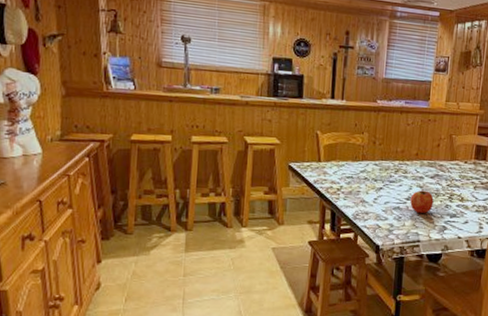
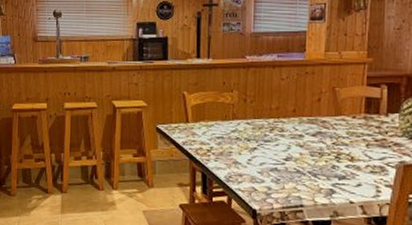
fruit: present [410,189,434,214] -> none [289,148,317,176]

